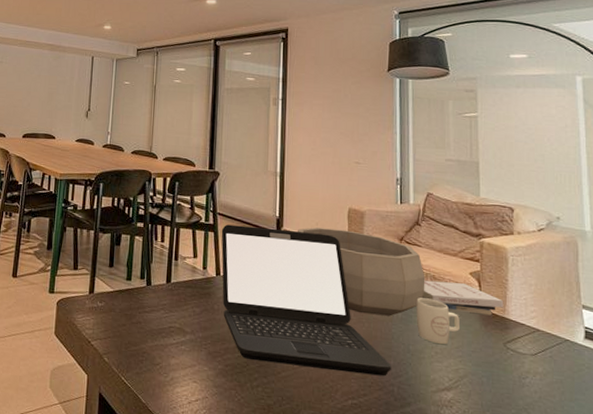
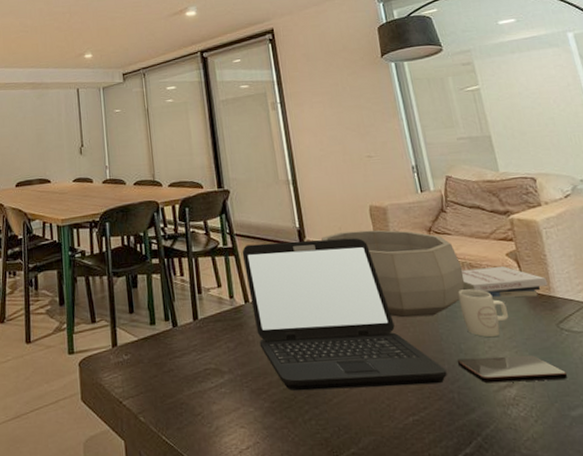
phone: none [403,358,504,392] -> present [457,355,568,384]

